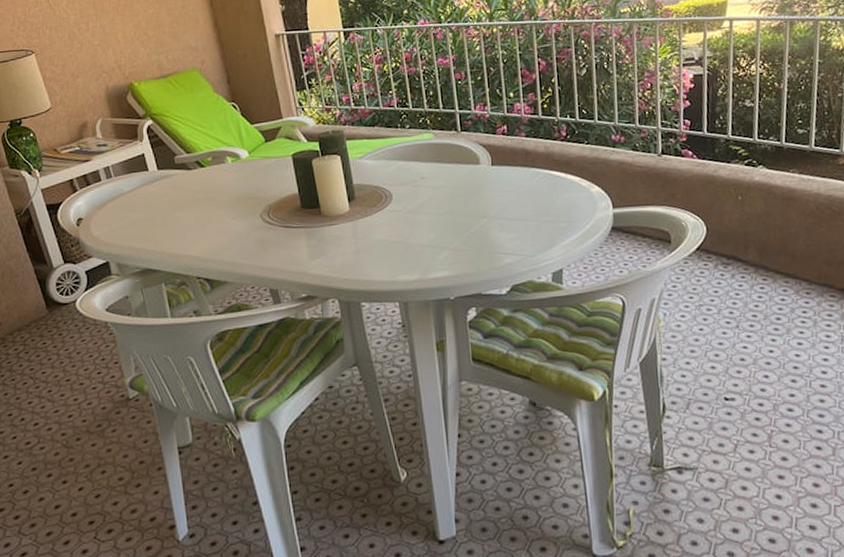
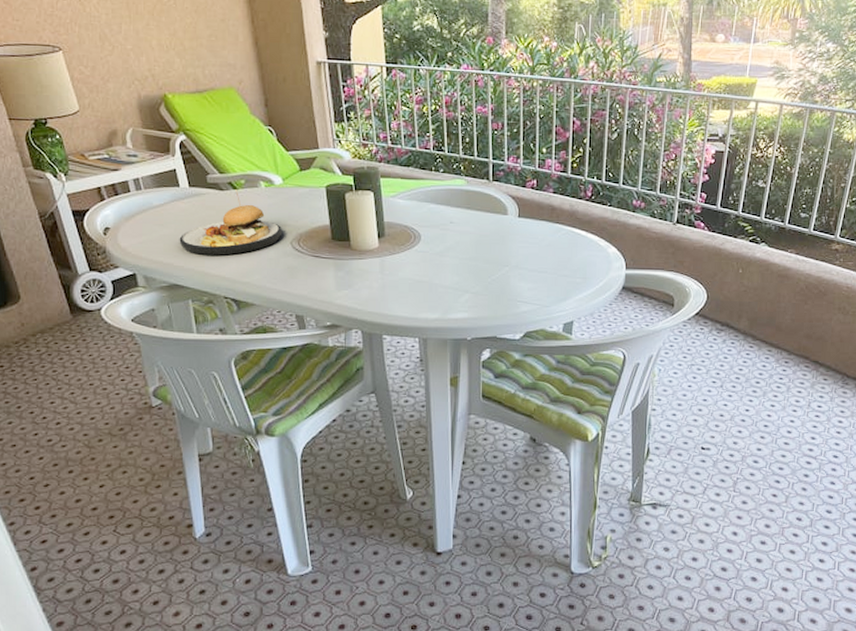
plate: none [150,167,252,237] -> present [179,189,283,255]

